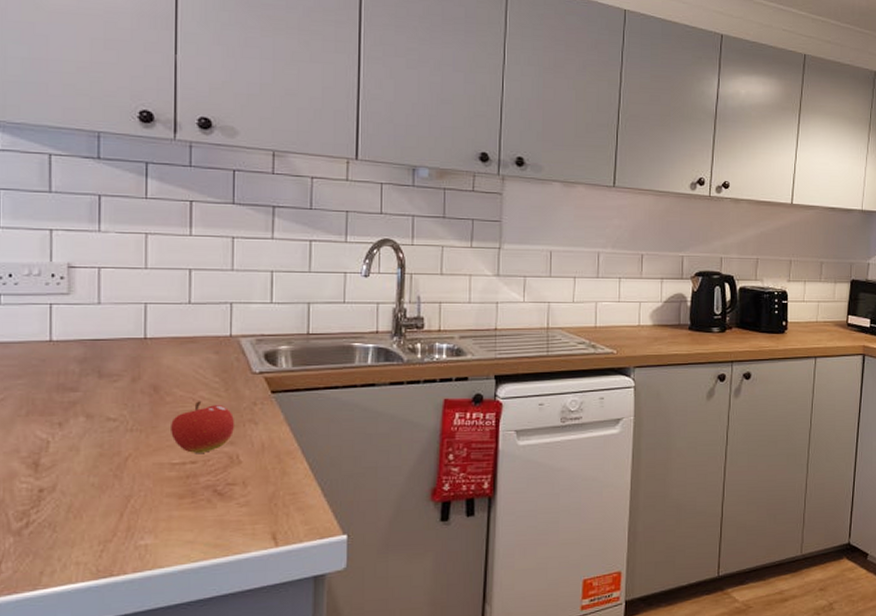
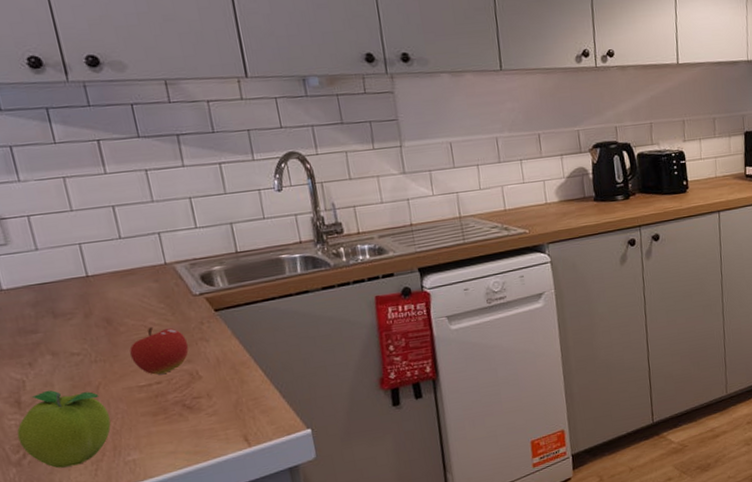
fruit: none [25,455,132,544] -> present [16,390,111,469]

